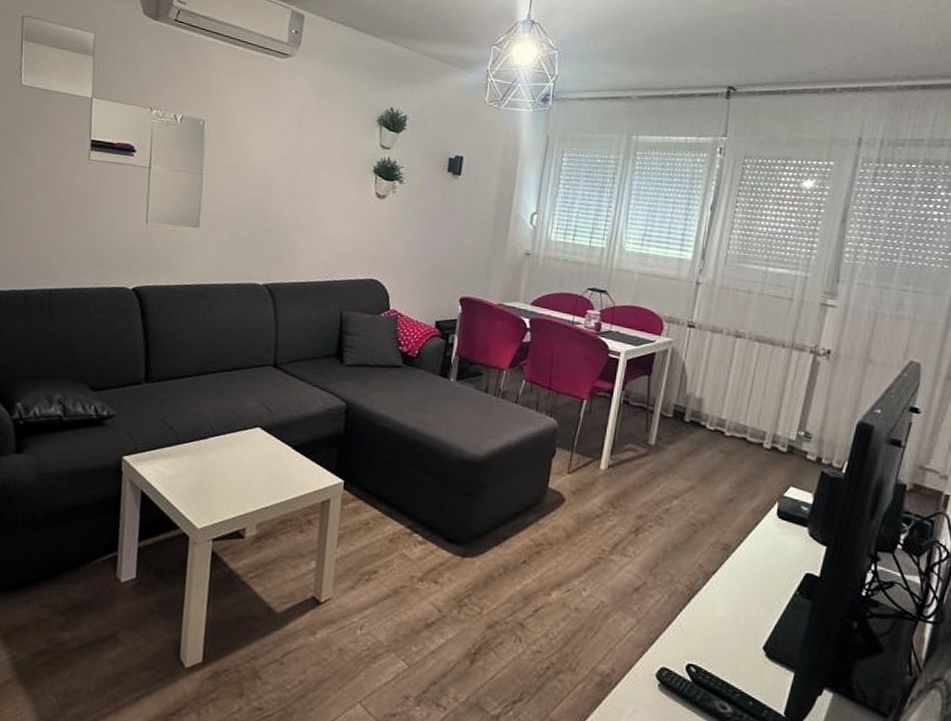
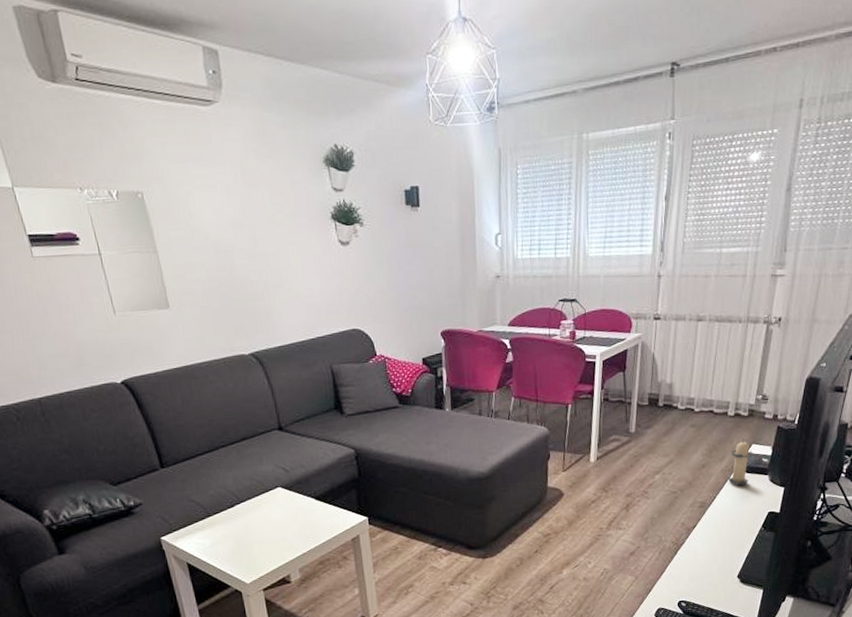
candle: none [759,478,791,534] -> present [728,438,753,486]

